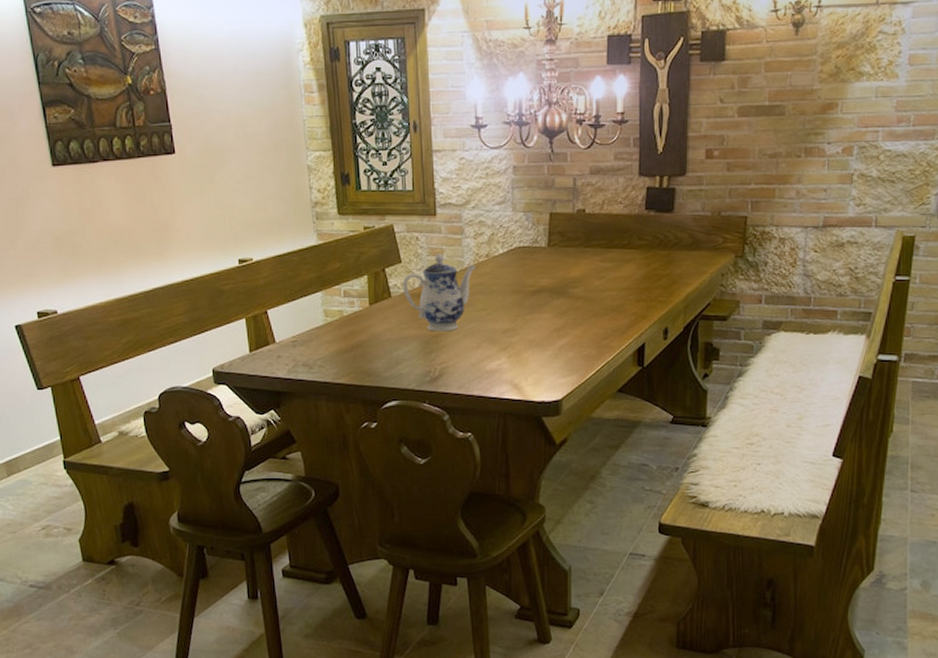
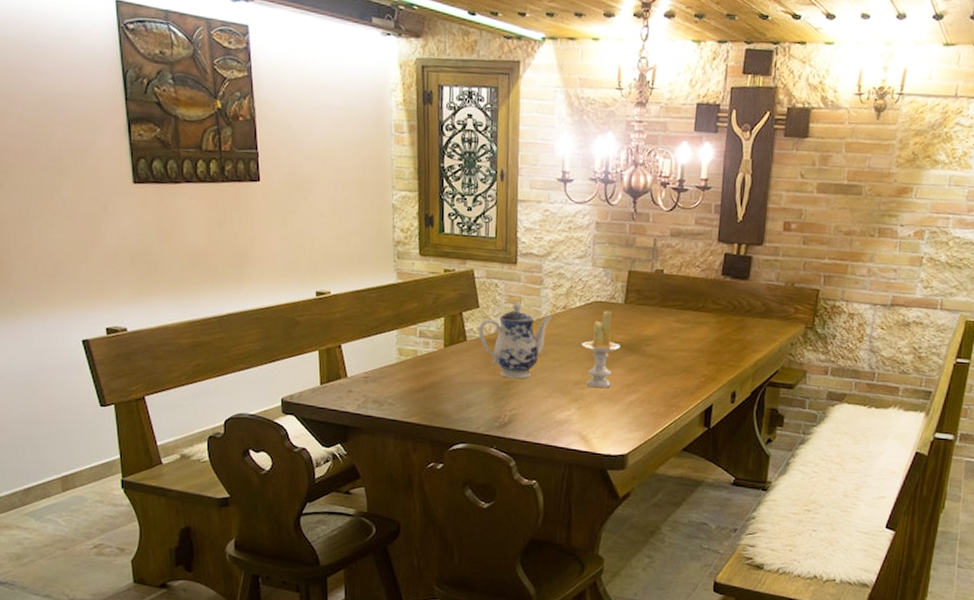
candle: none [507,255,547,335] -> present [581,310,620,388]

